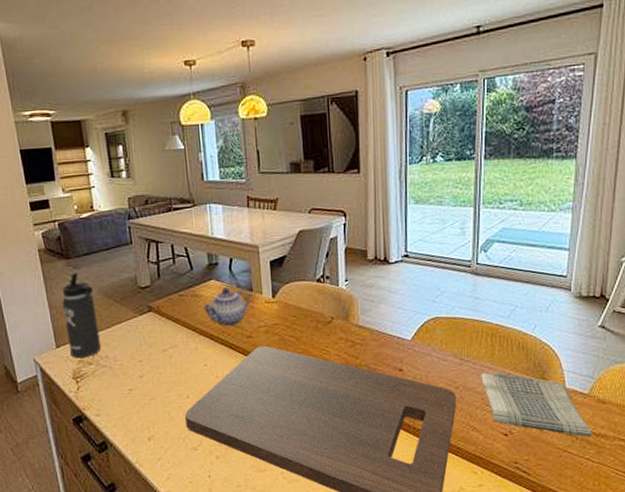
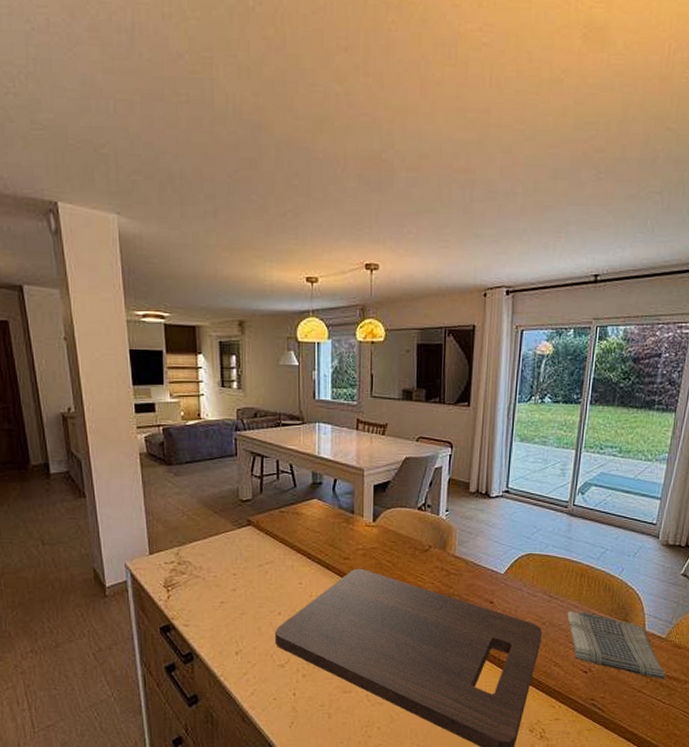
thermos bottle: present [62,272,102,359] -> none [159,480,197,567]
teapot: present [203,286,251,326] -> none [304,507,351,546]

